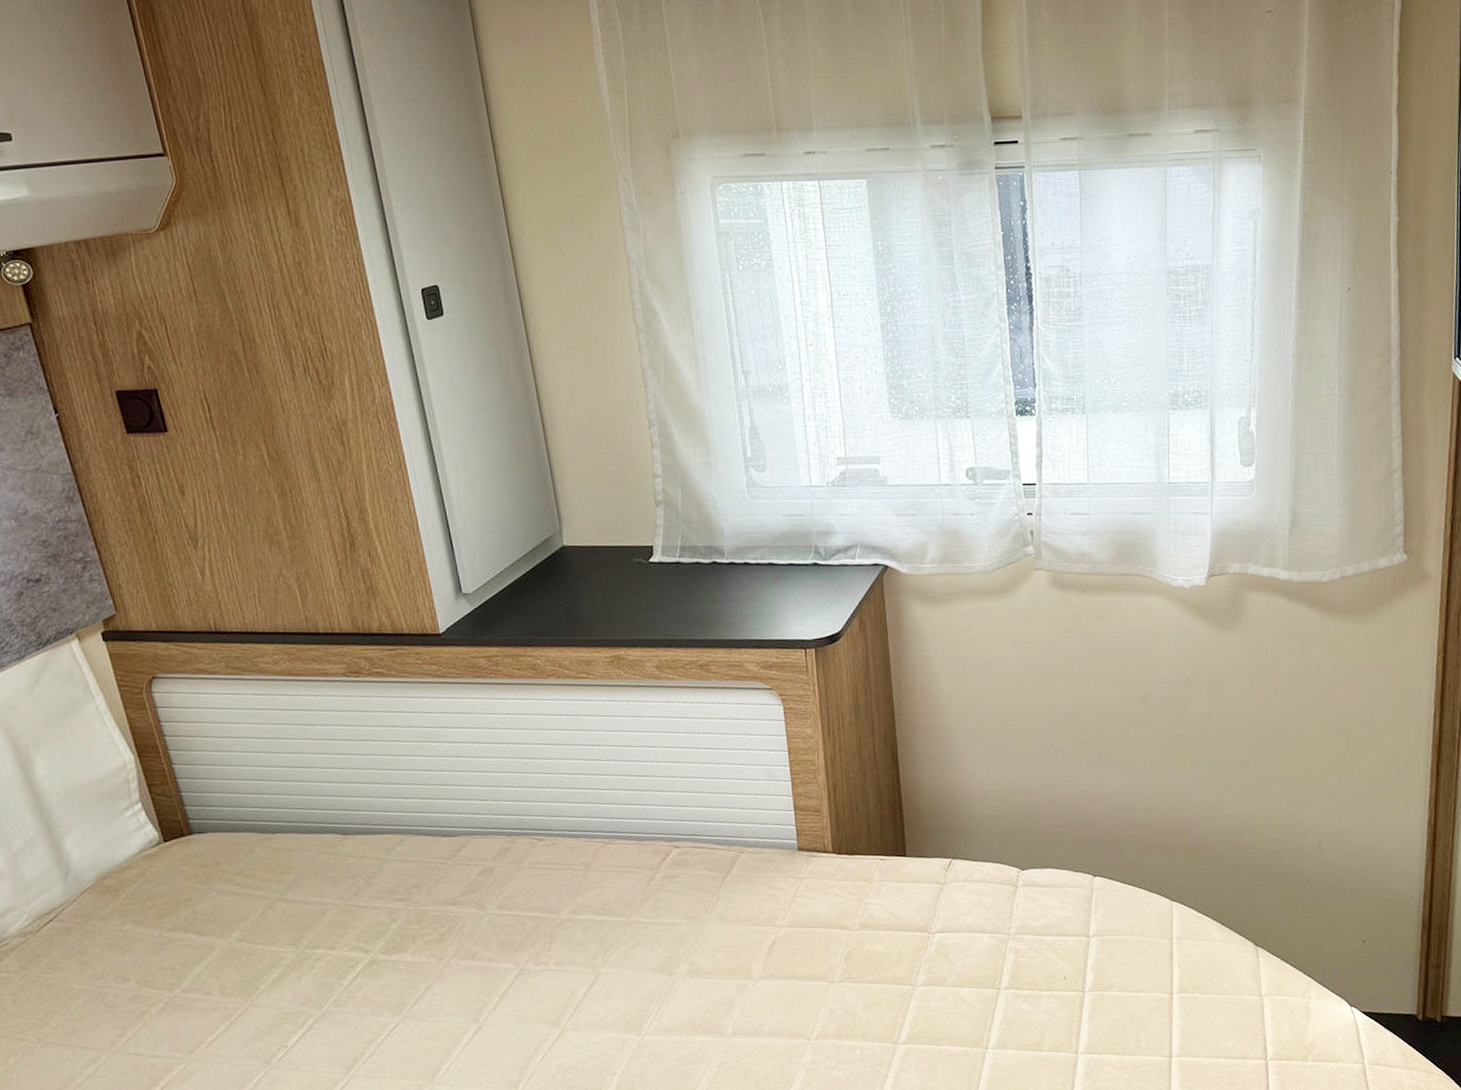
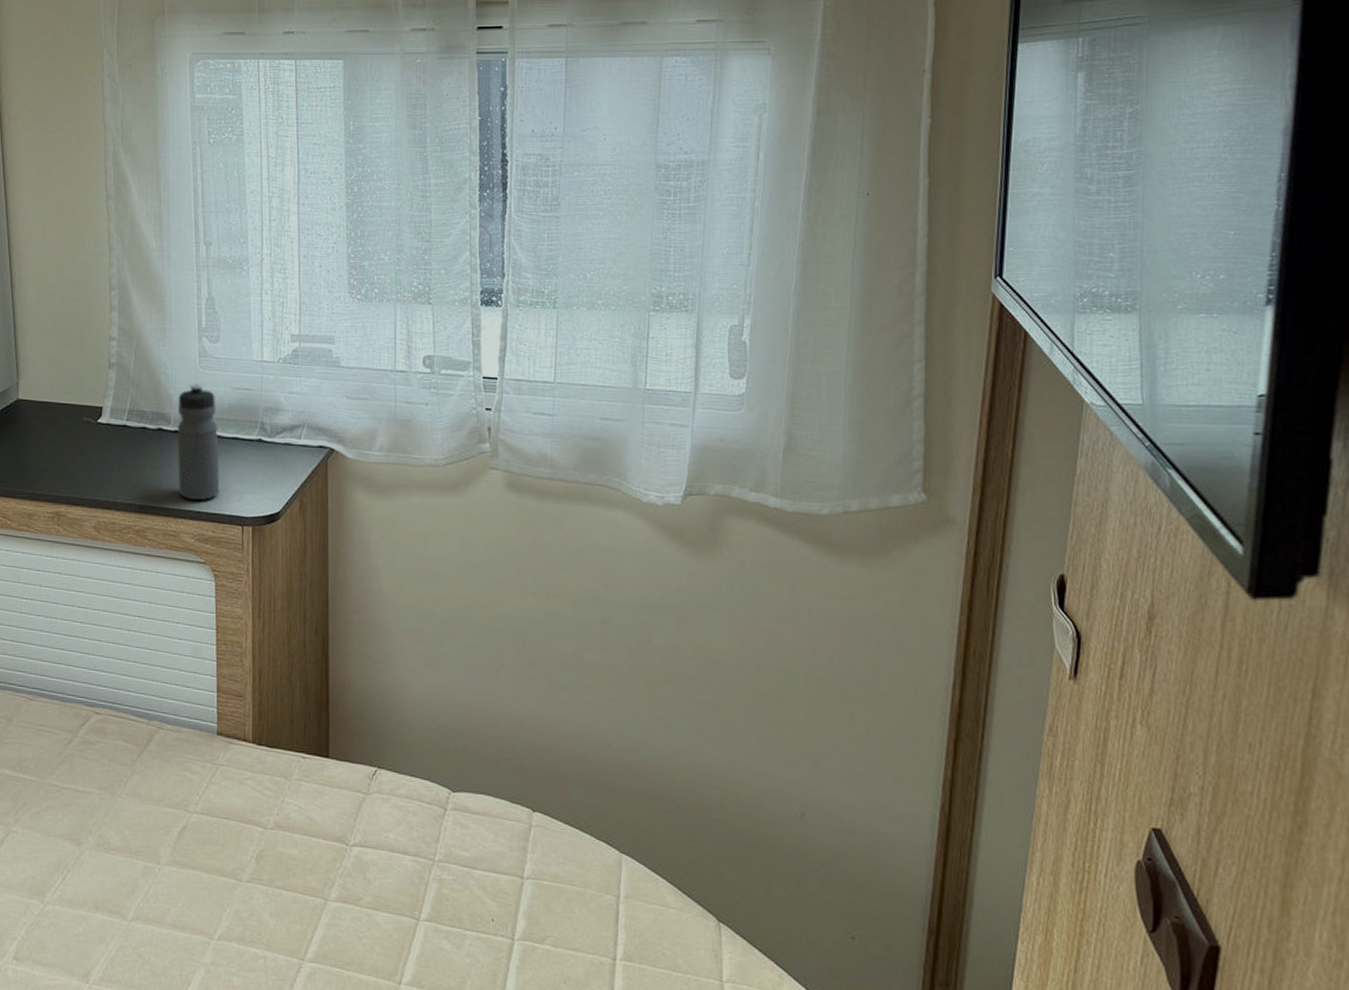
water bottle: none [729,513,780,629] -> present [176,383,220,501]

